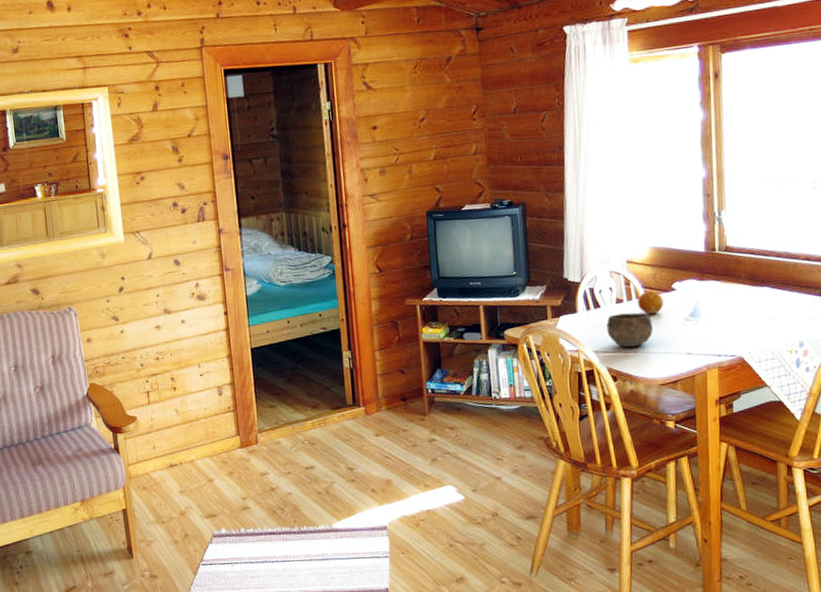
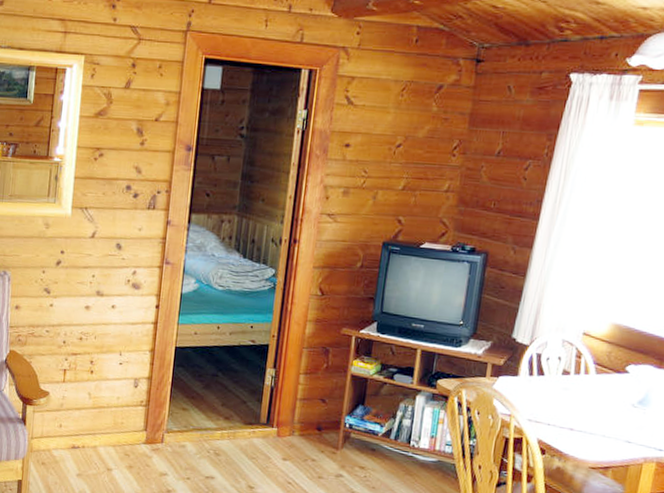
bowl: present [606,312,653,347] -> none [545,385,596,423]
fruit: present [637,290,664,314] -> none [584,368,614,393]

